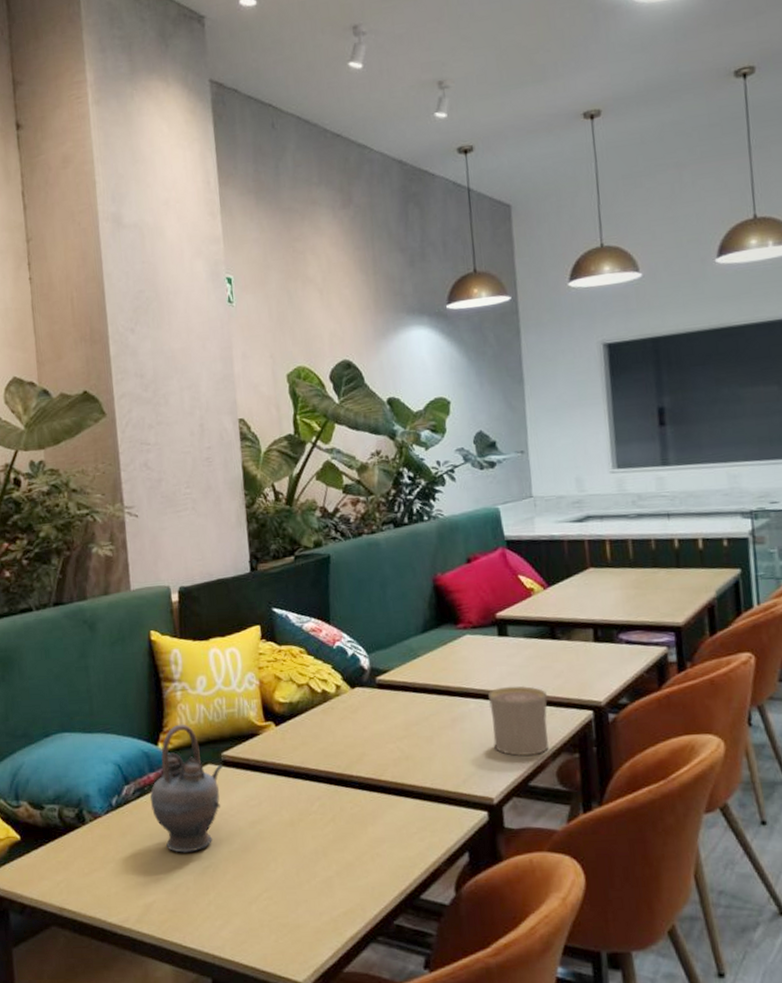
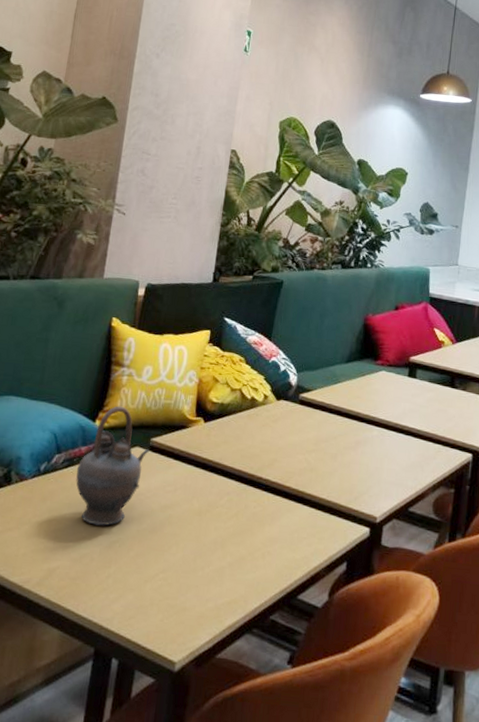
cup: present [488,685,549,756] -> none [386,421,438,485]

